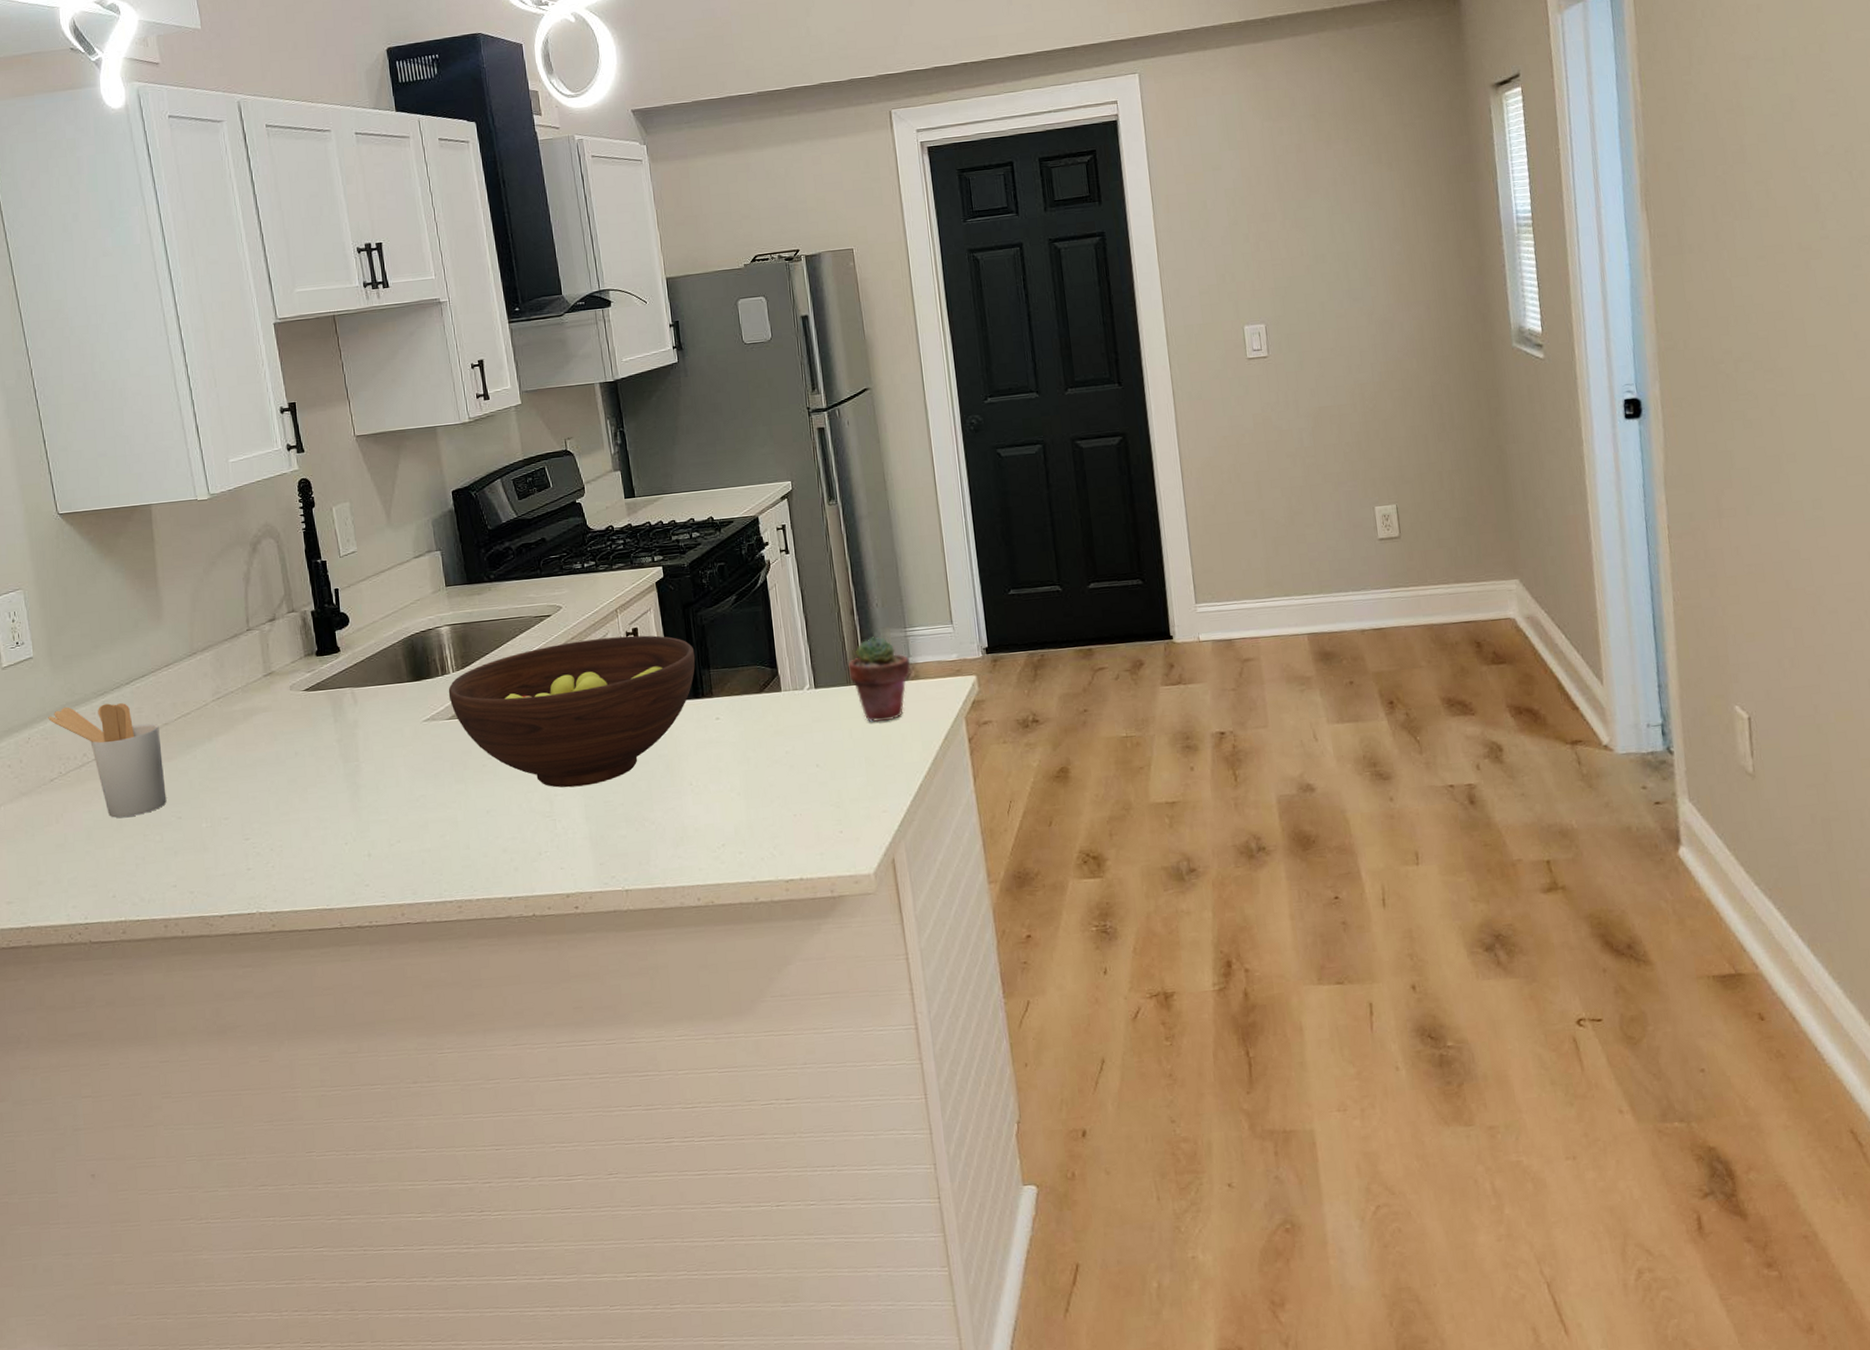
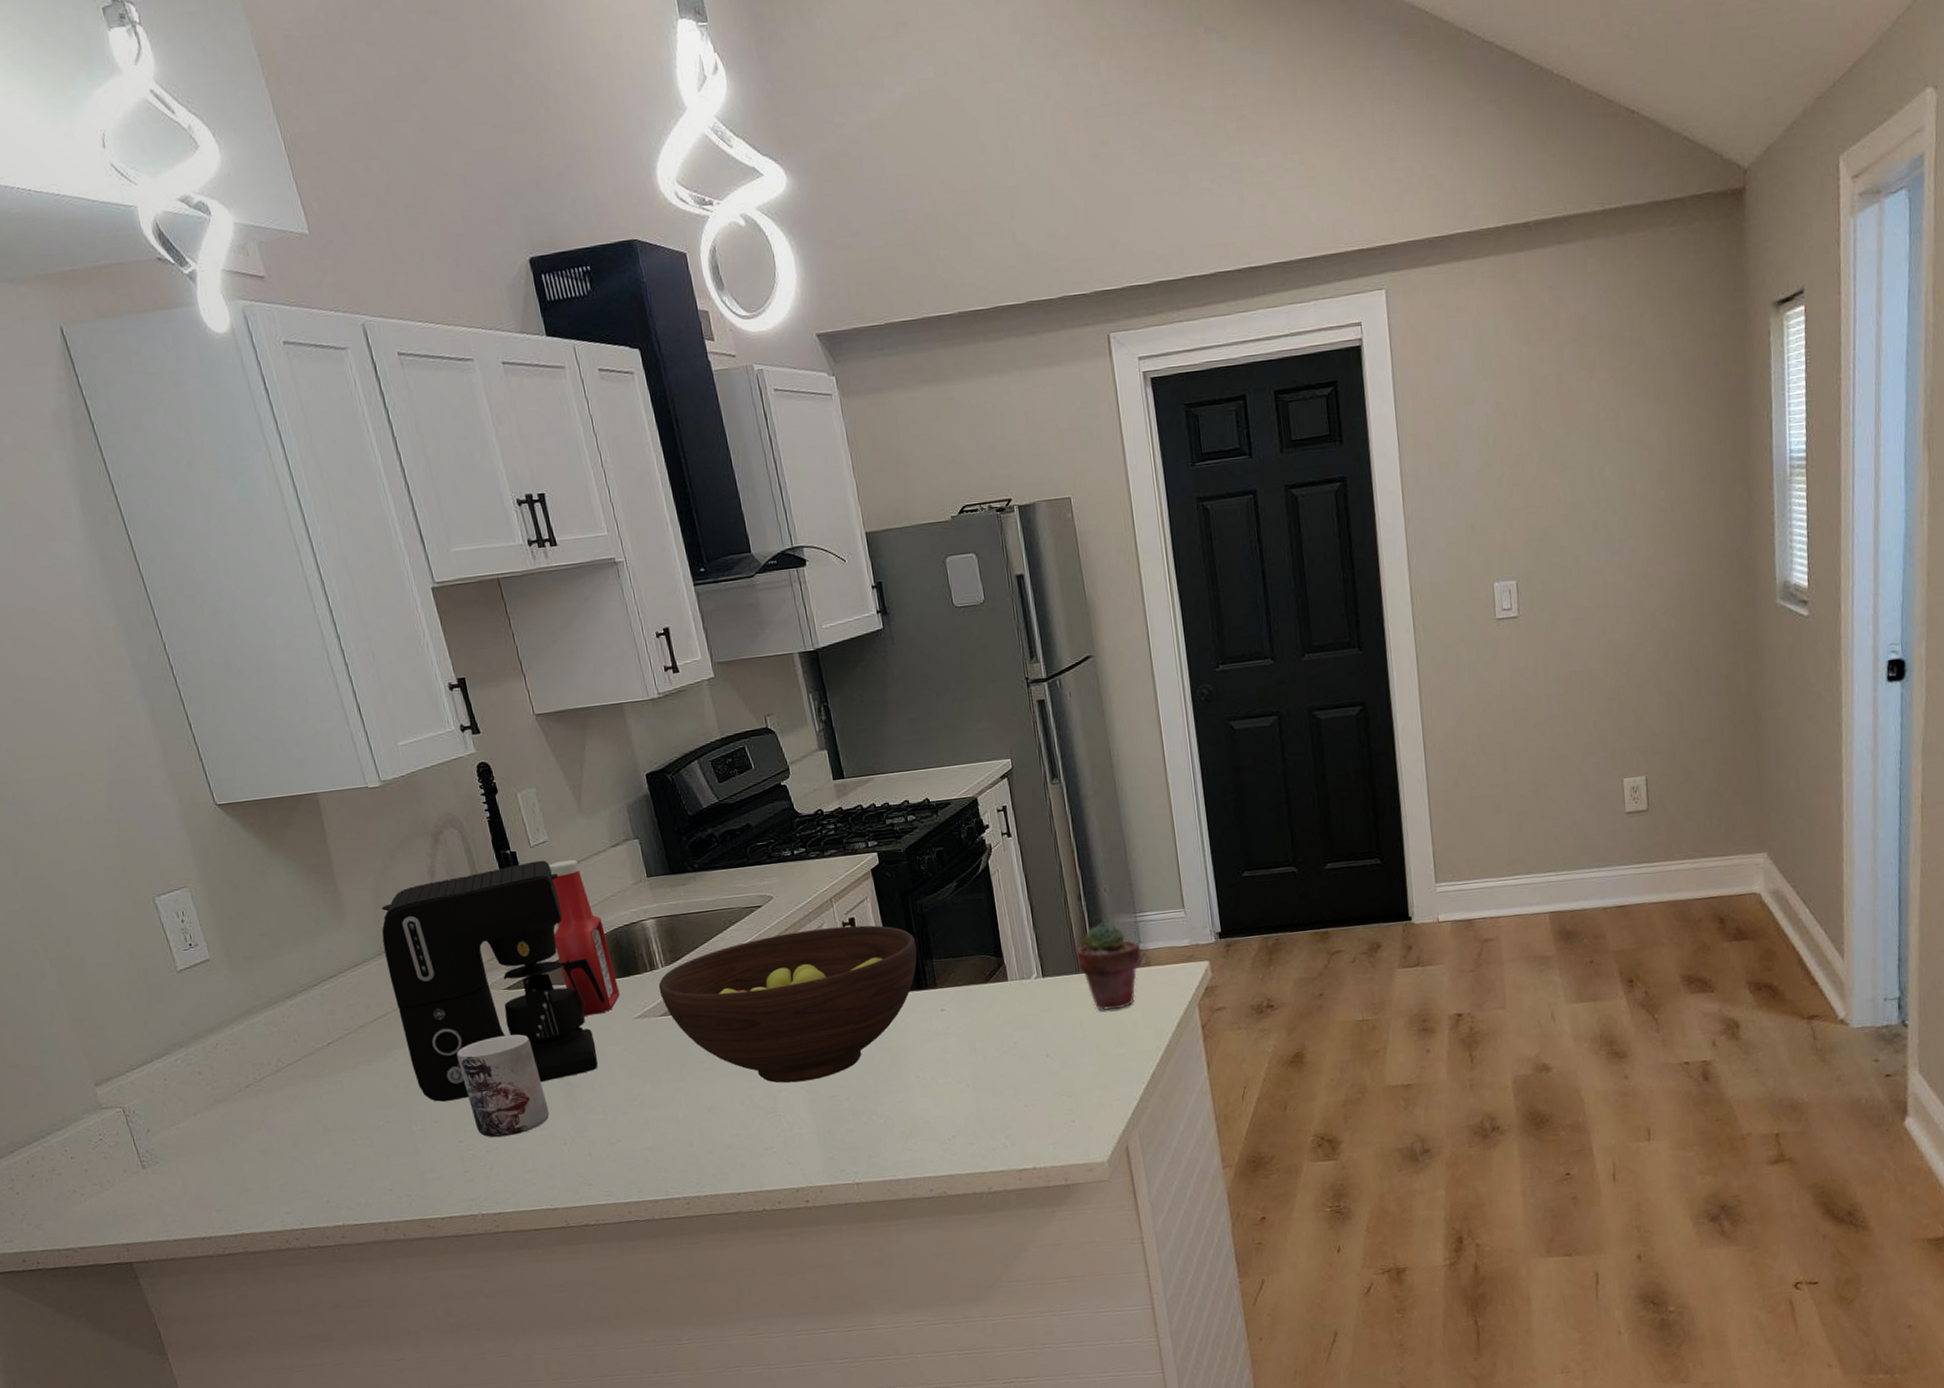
utensil holder: present [48,703,167,818] -> none [234,1005,372,1123]
coffee maker: none [194,569,398,799] -> present [382,860,606,1102]
mug: none [252,734,334,836] -> present [456,1034,550,1138]
ketchup bottle: none [354,568,411,718] -> present [549,859,620,1016]

